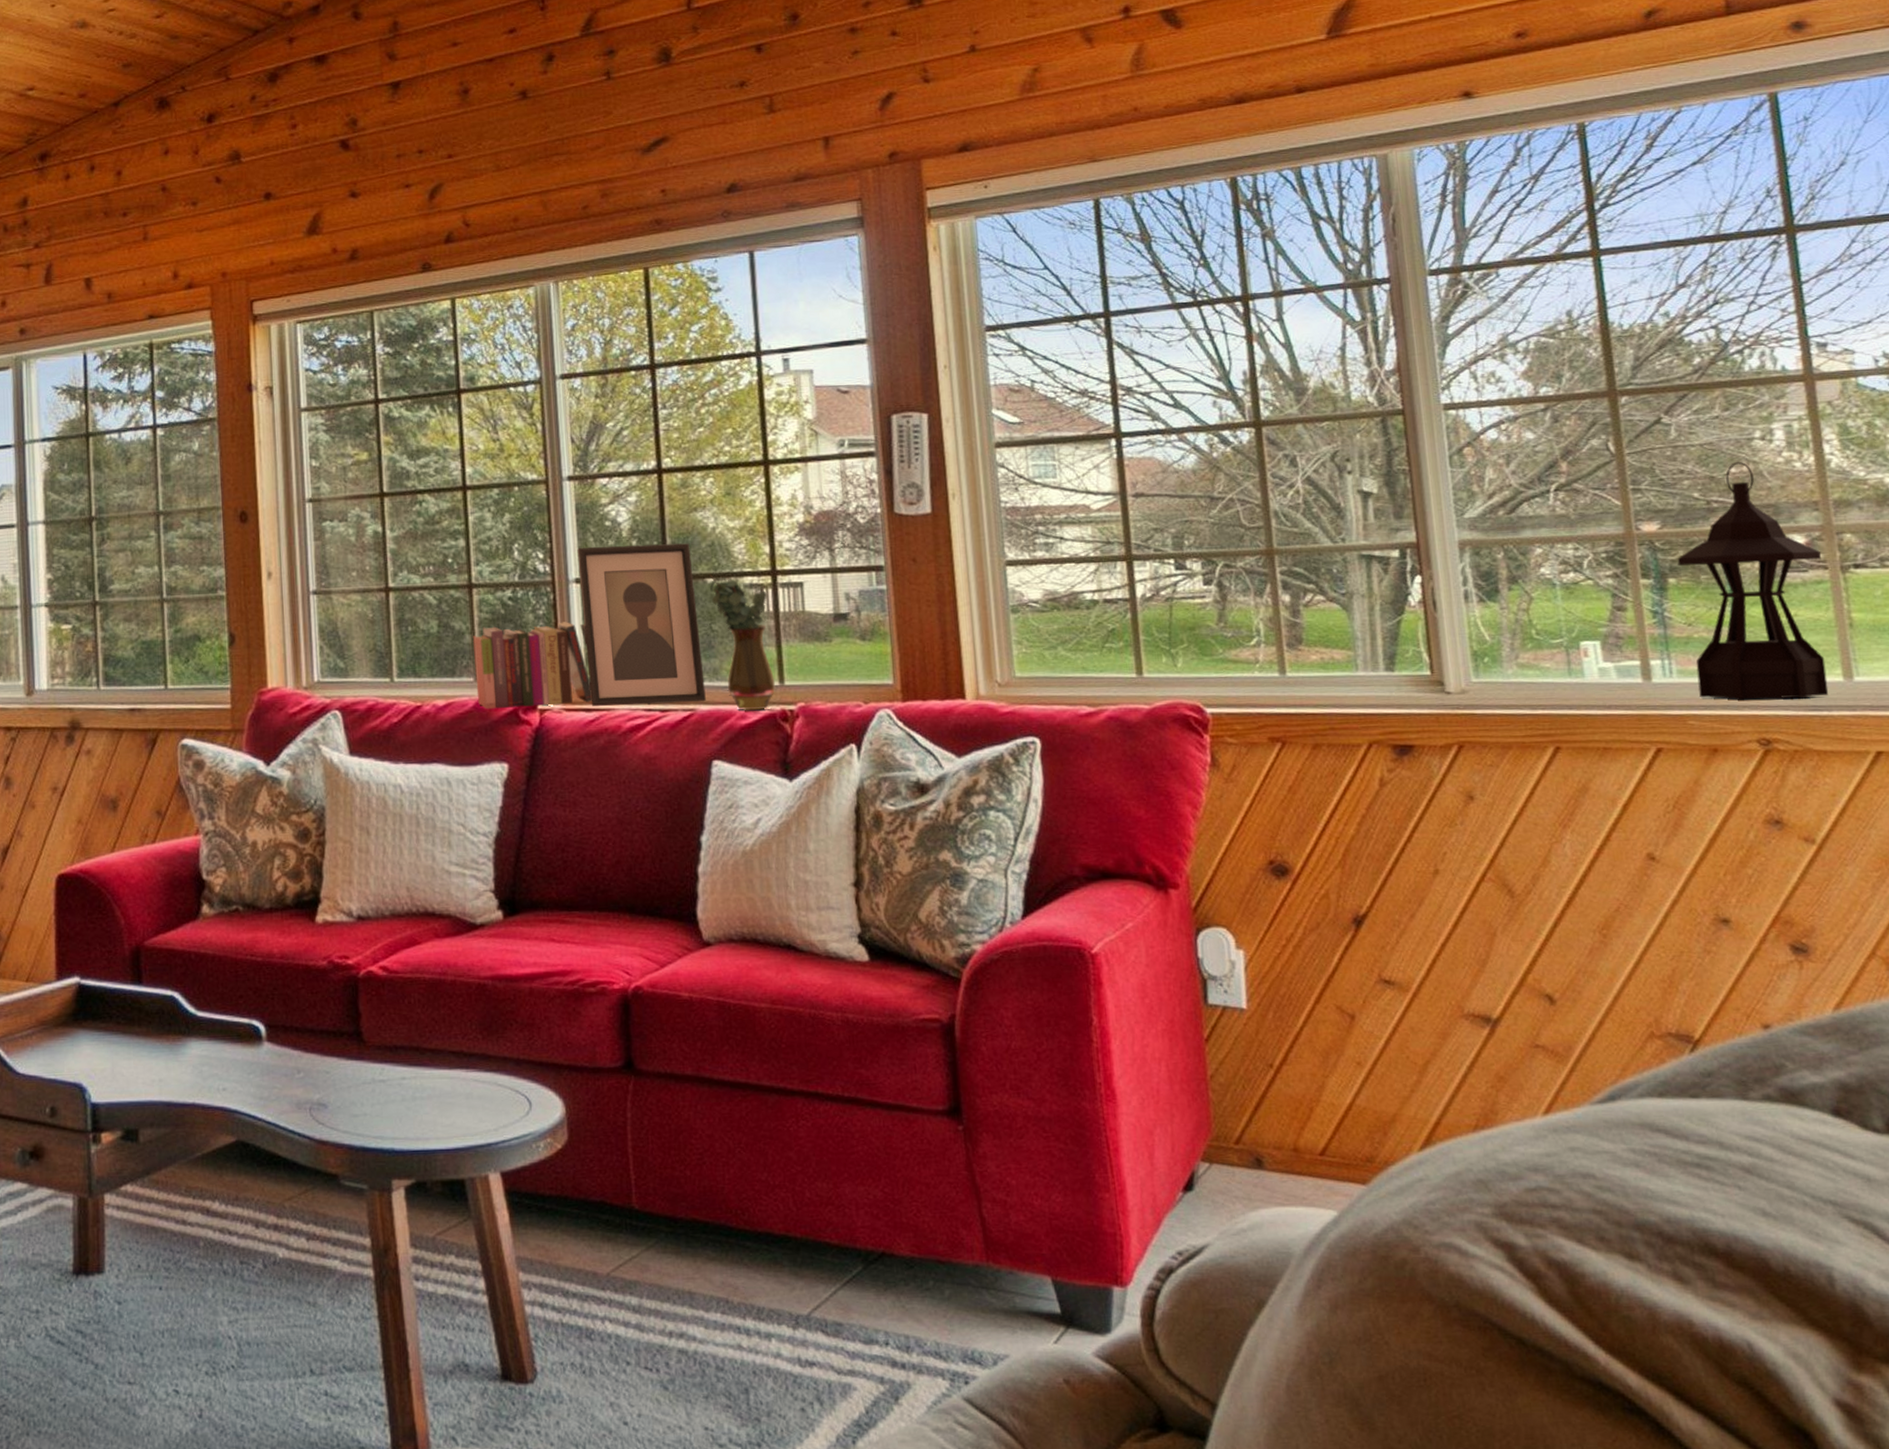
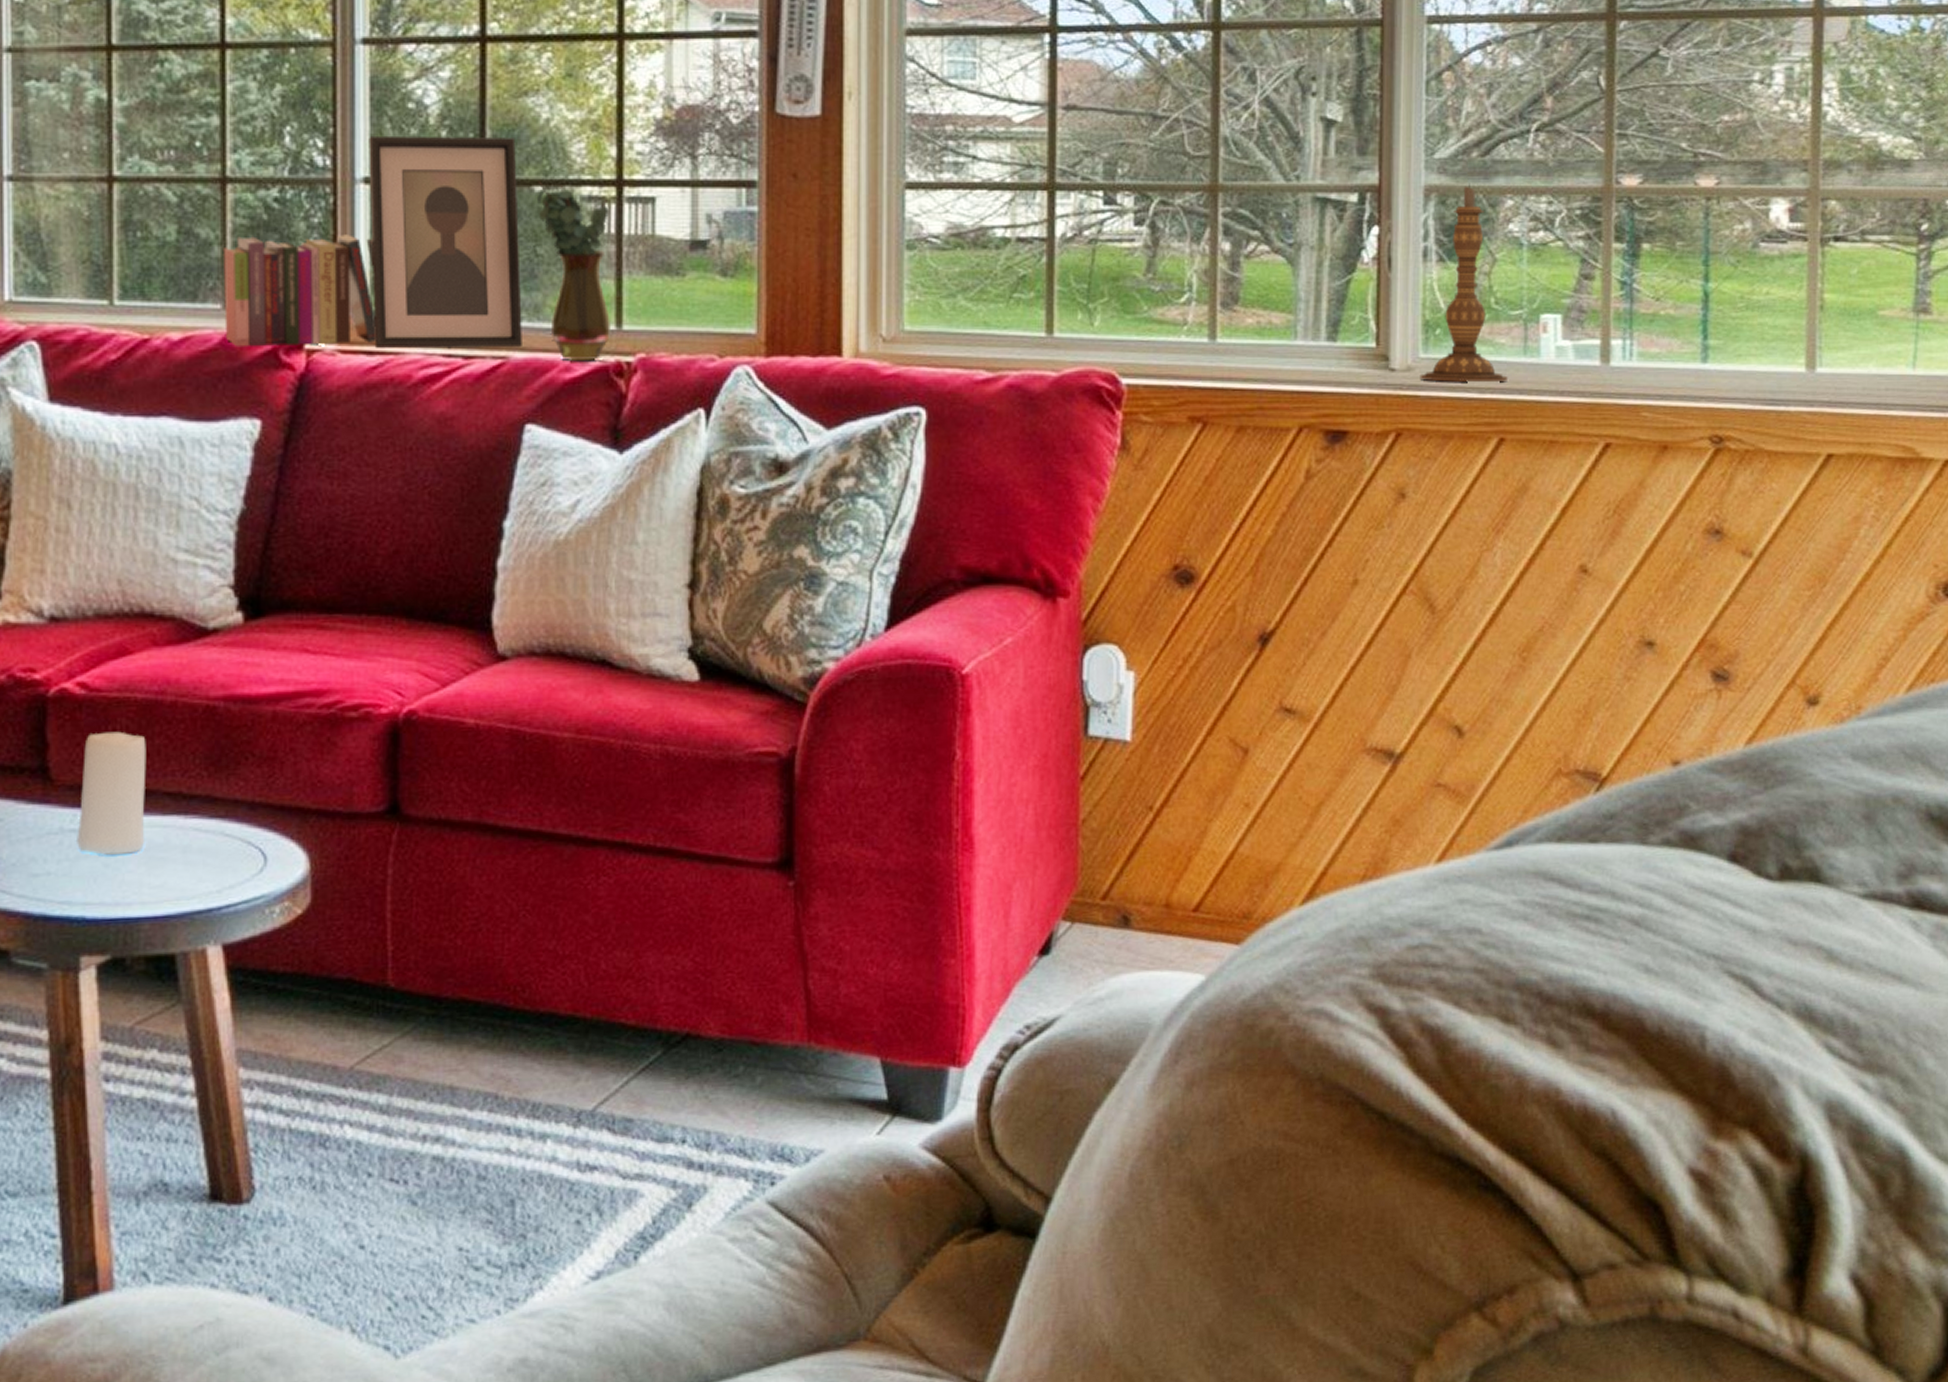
candle: none [385,1004,436,1101] -> present [77,731,147,856]
candlestick: none [1474,536,1557,702] -> present [1419,182,1508,383]
lantern: present [1677,461,1829,700] -> none [1654,107,1803,391]

